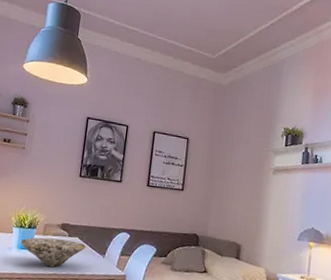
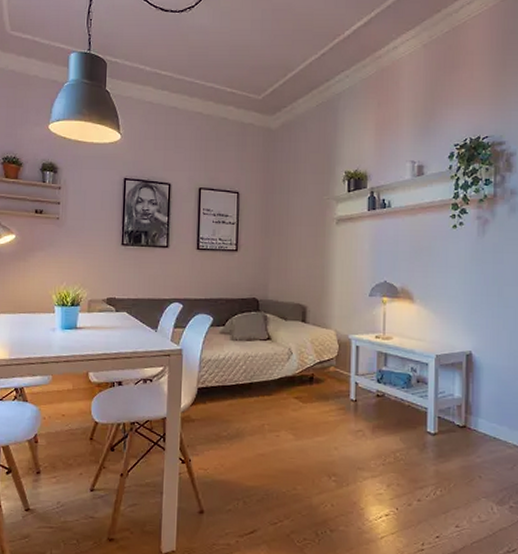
bowl: present [20,237,87,267] -> none [64,315,136,346]

